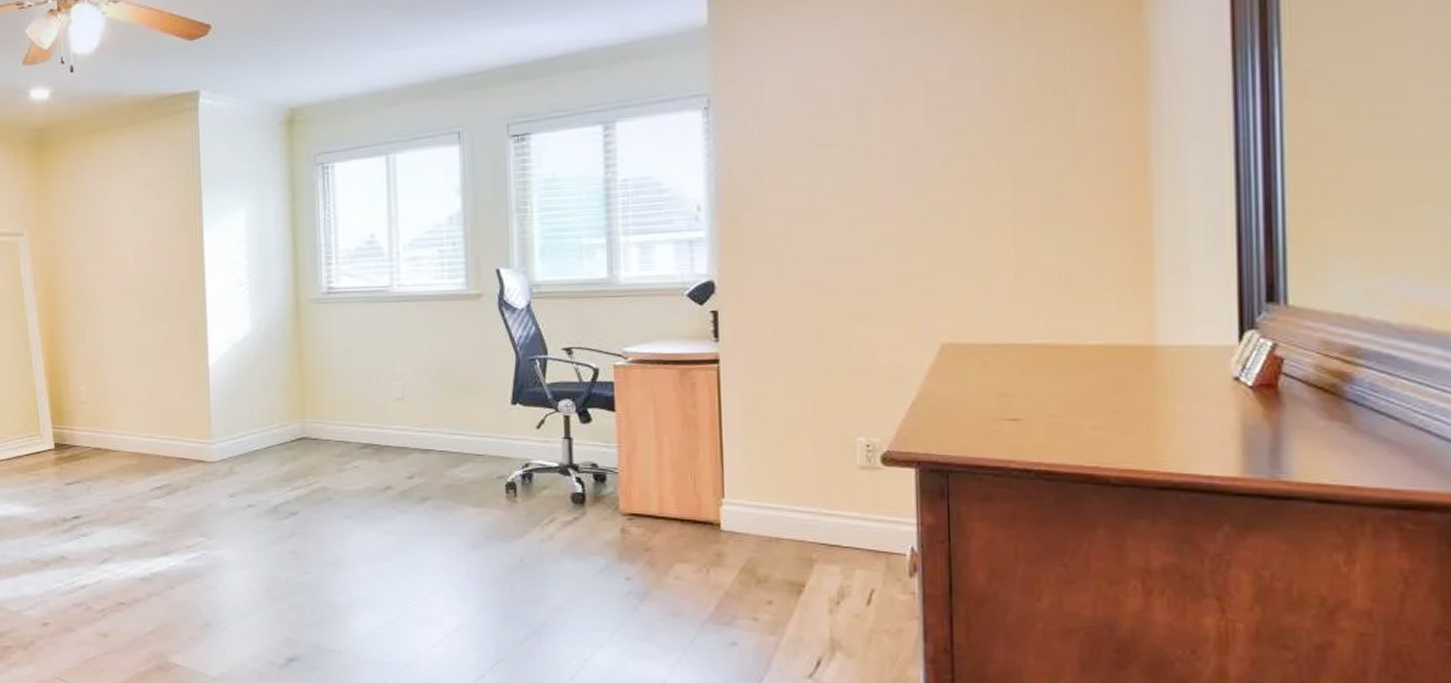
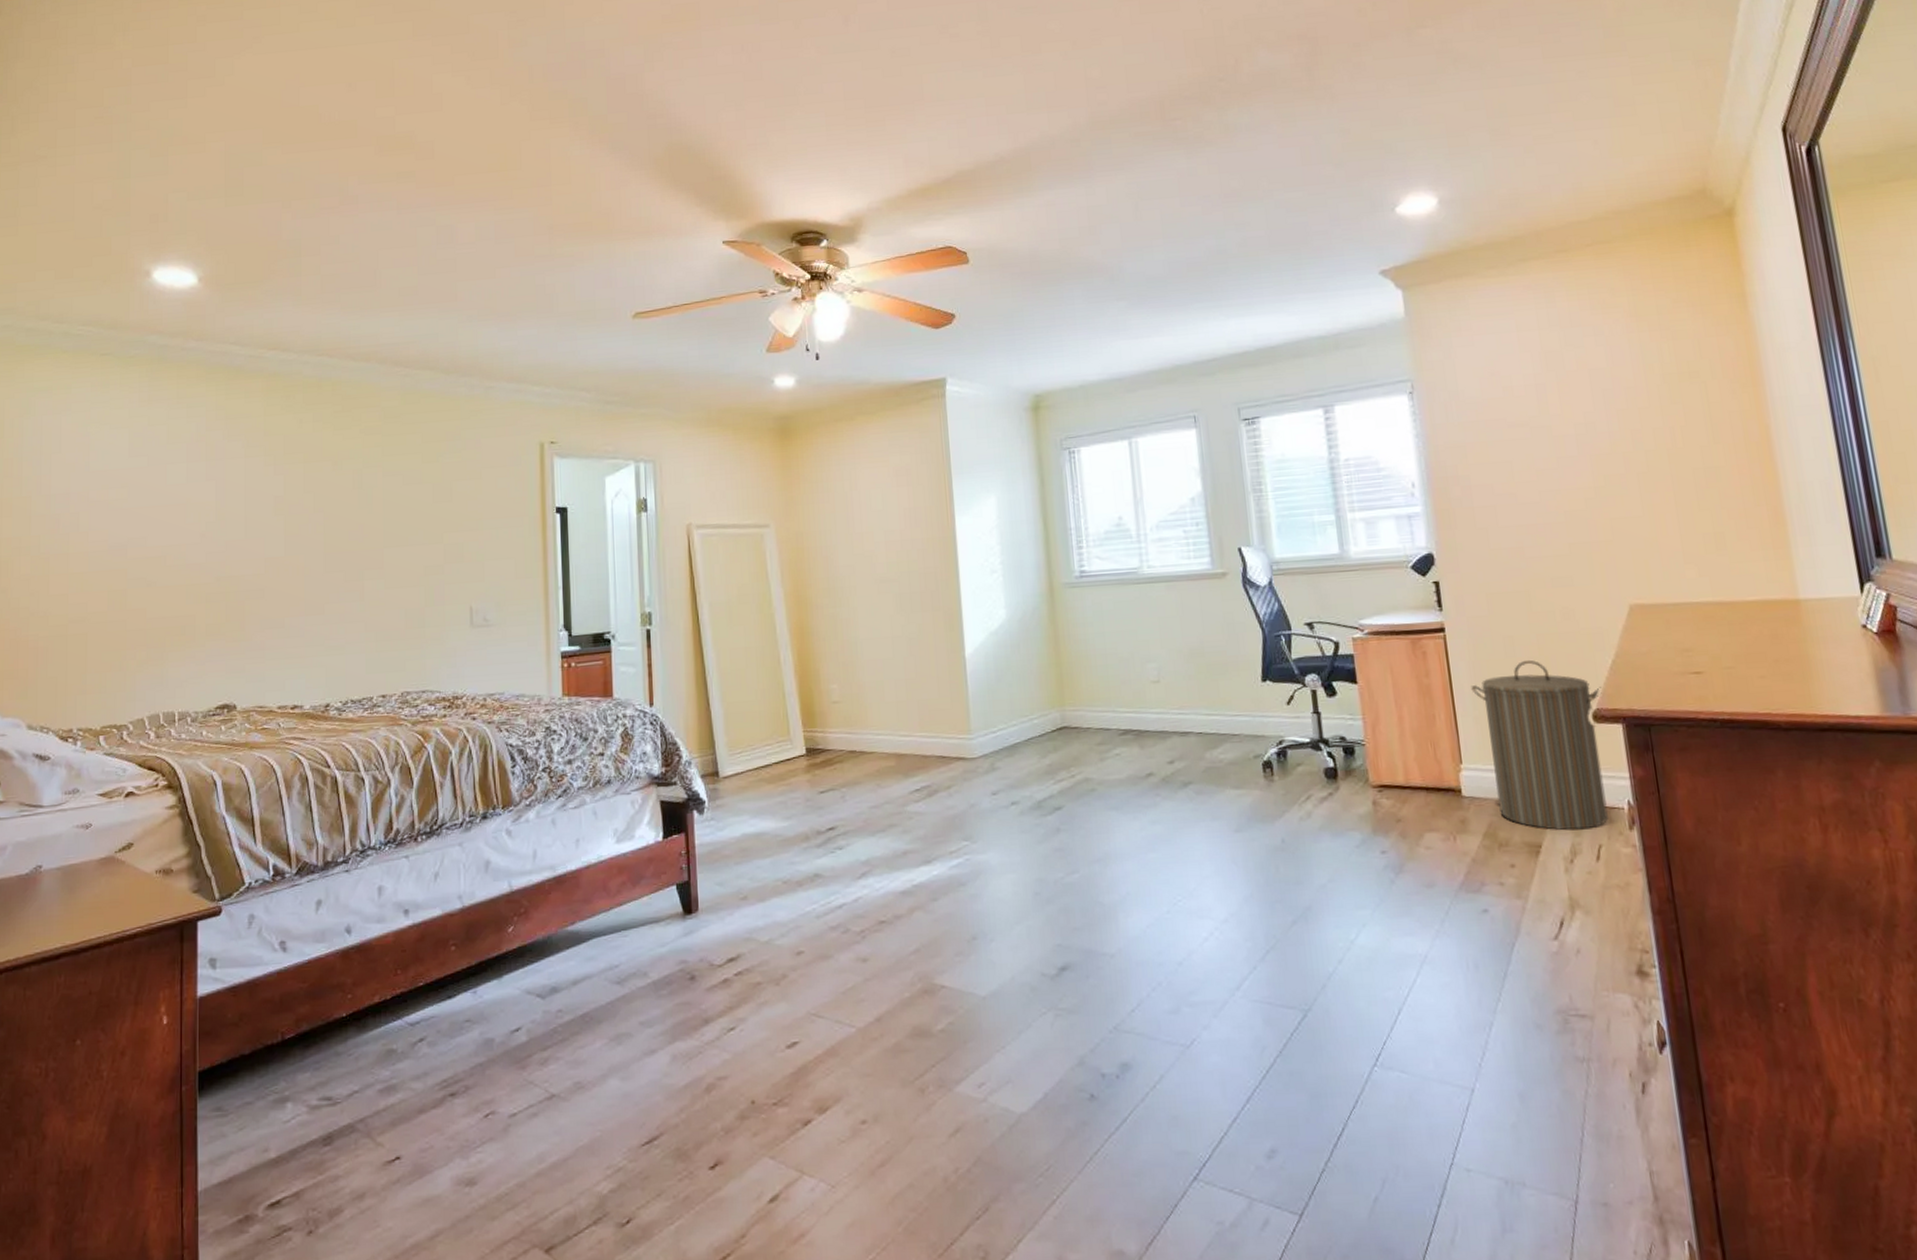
laundry hamper: none [743,396,896,573] -> present [1471,659,1609,831]

